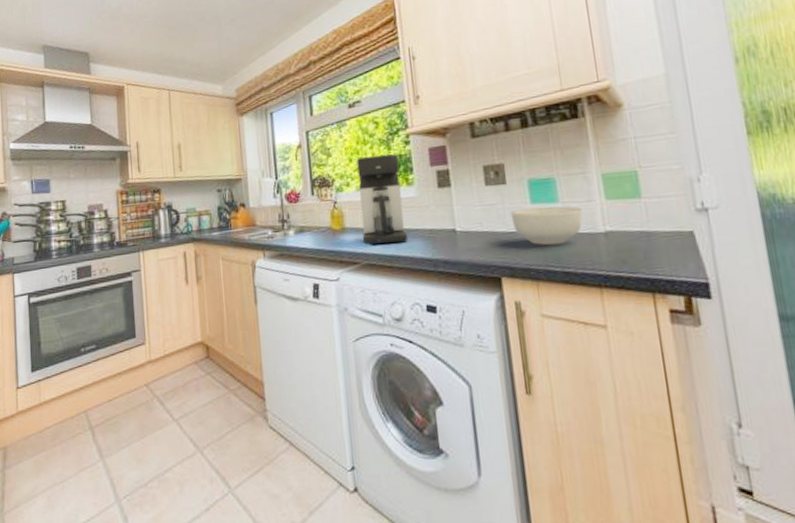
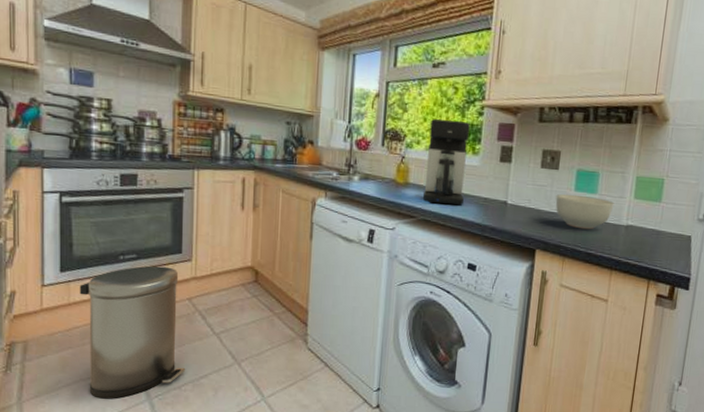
pedal bin: none [48,353,150,504] -> present [79,266,186,399]

